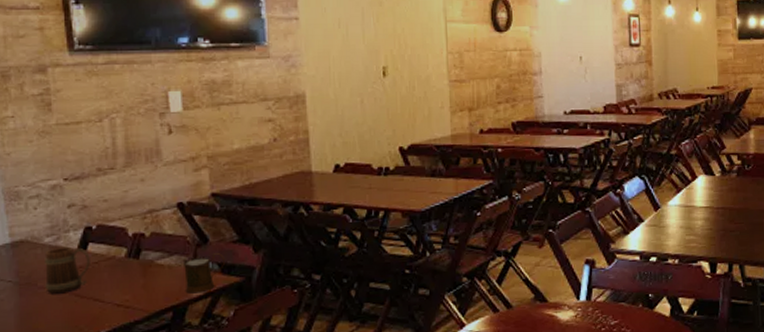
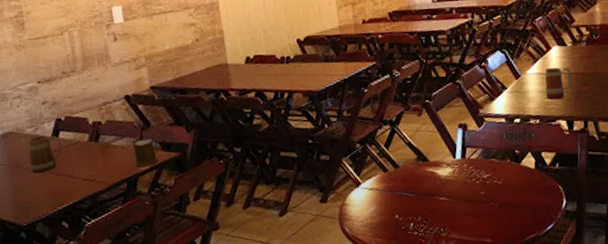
beer mug: none [688,200,718,237] -> present [545,67,572,100]

